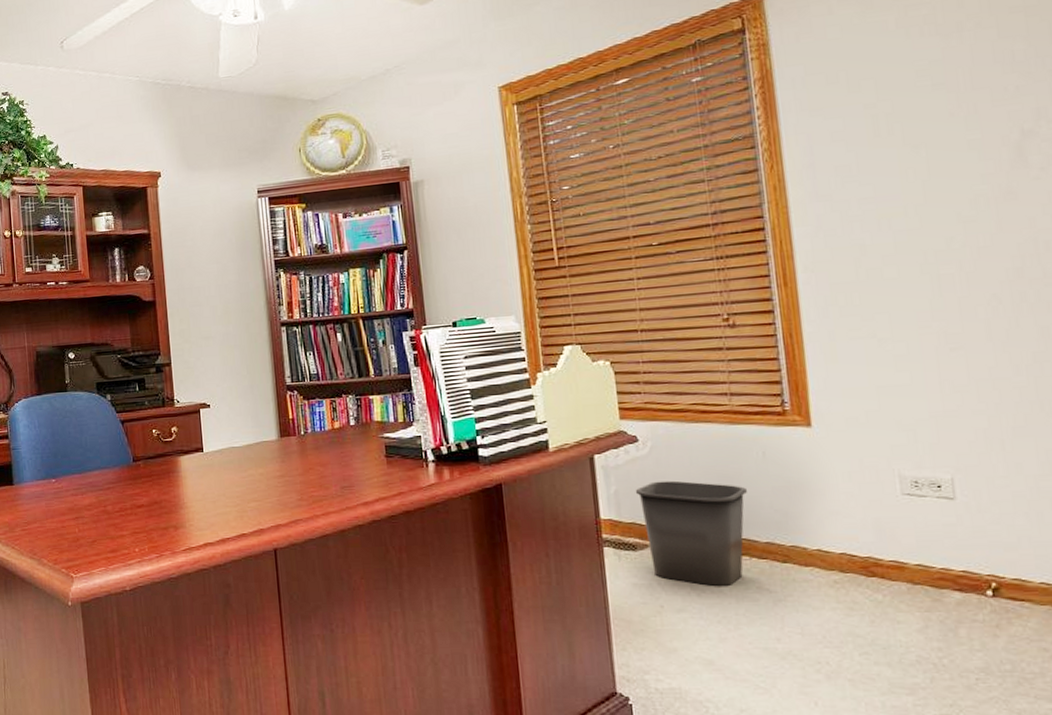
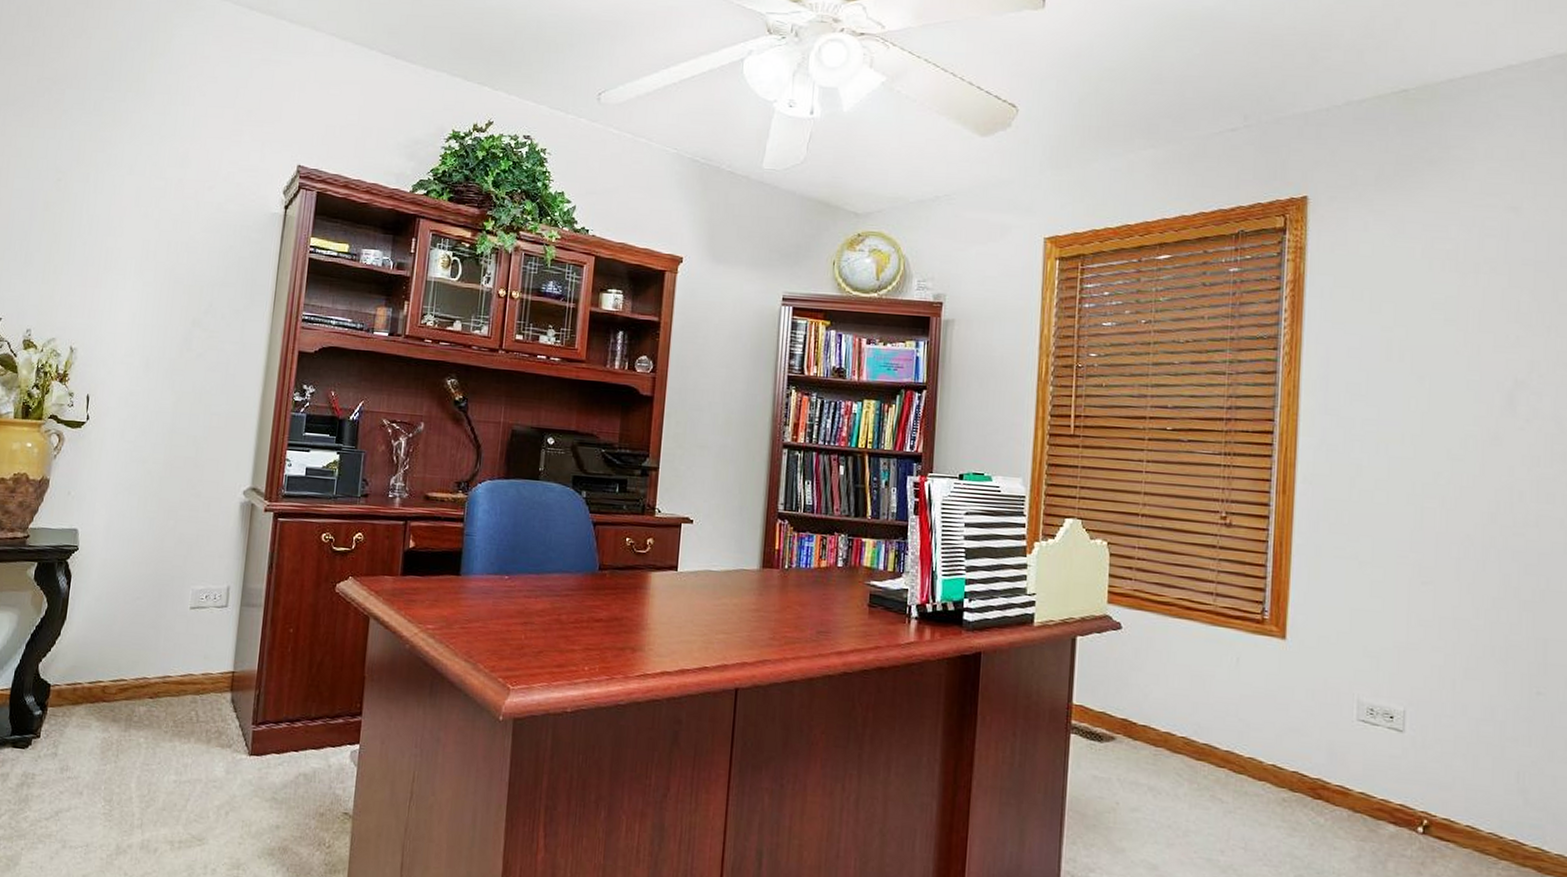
waste bin: present [635,480,747,587] -> none [1110,672,1216,791]

